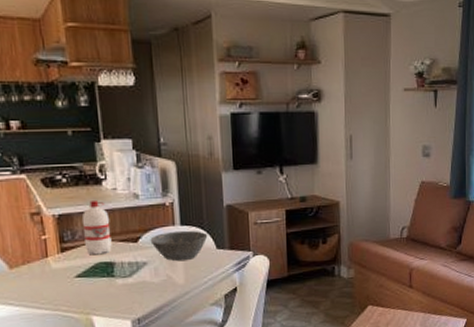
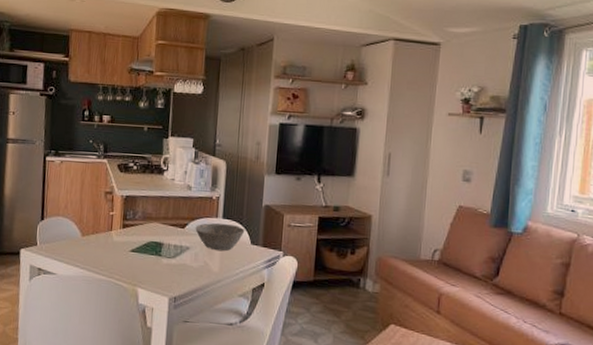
water bottle: present [81,199,112,255] -> none [142,186,165,235]

